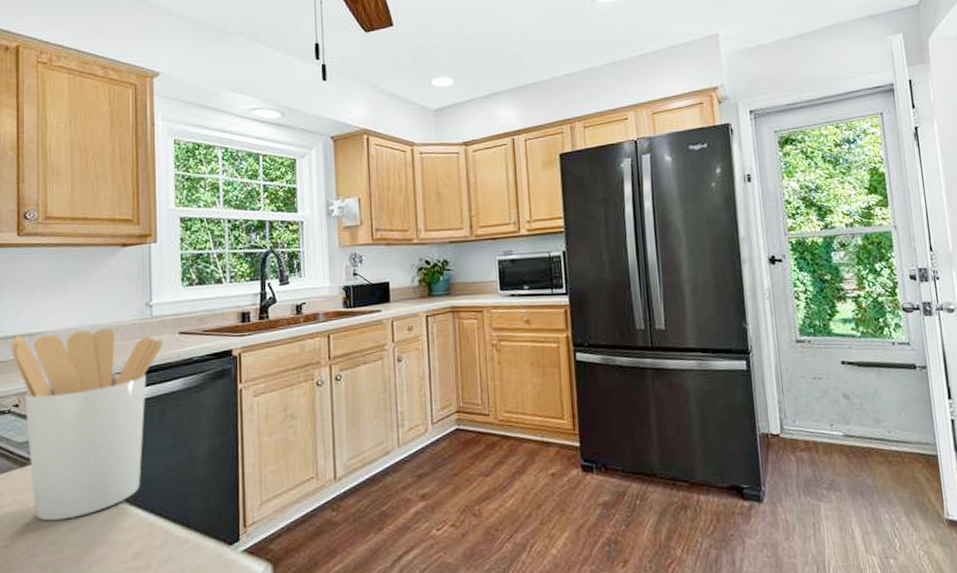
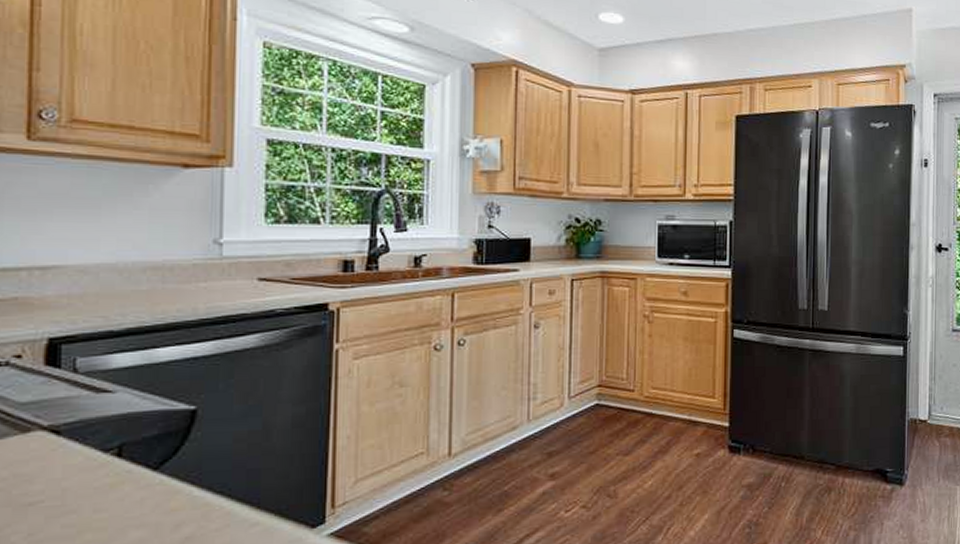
utensil holder: present [11,328,163,521] -> none [12,267,235,500]

